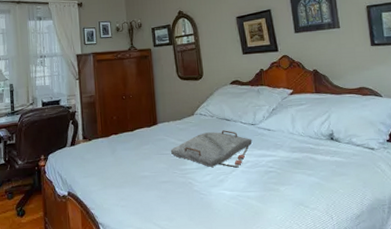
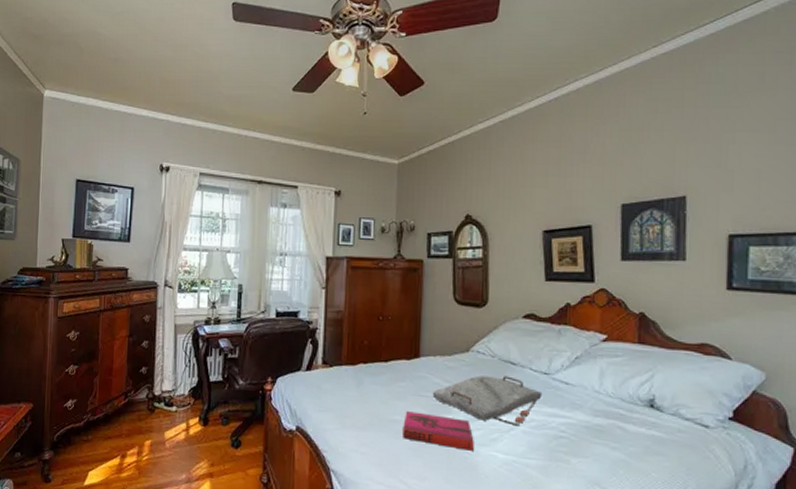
hardback book: none [151,167,207,192] -> present [403,411,474,451]

